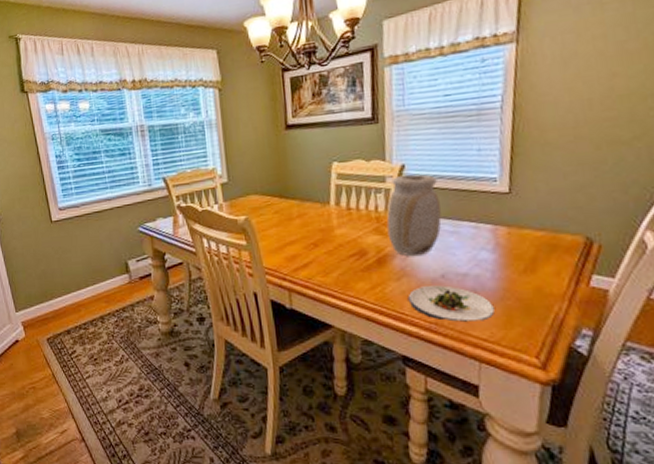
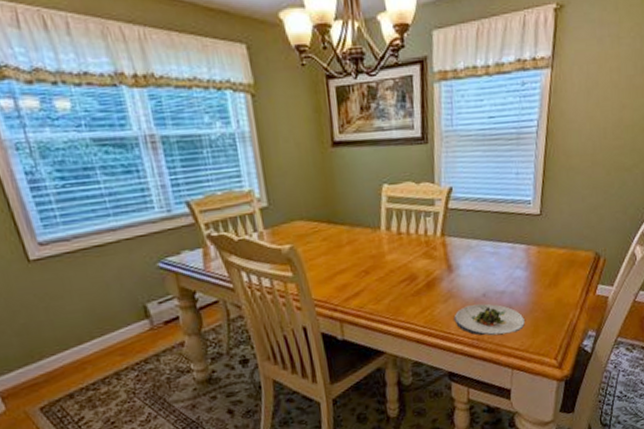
vase: present [386,174,442,257] -> none [435,197,484,279]

